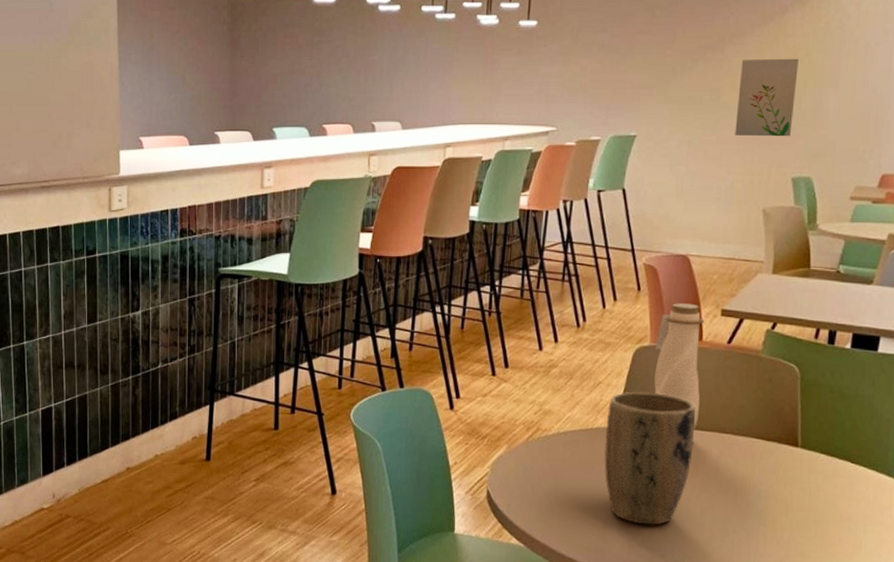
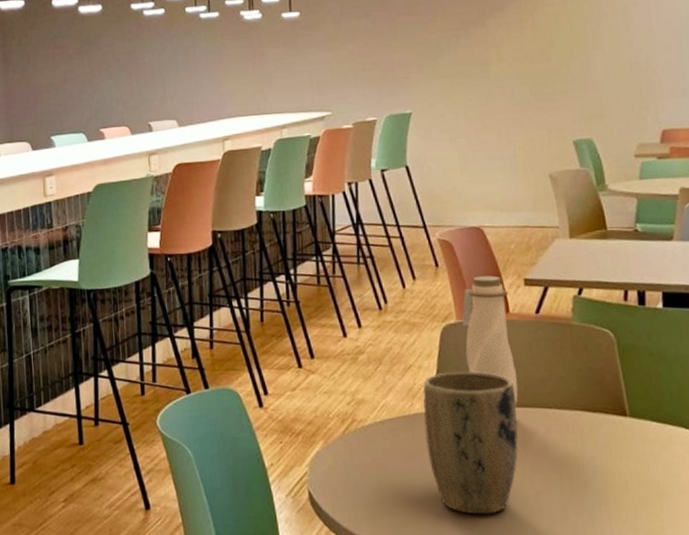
wall art: present [735,58,799,137] -> none [504,25,565,105]

